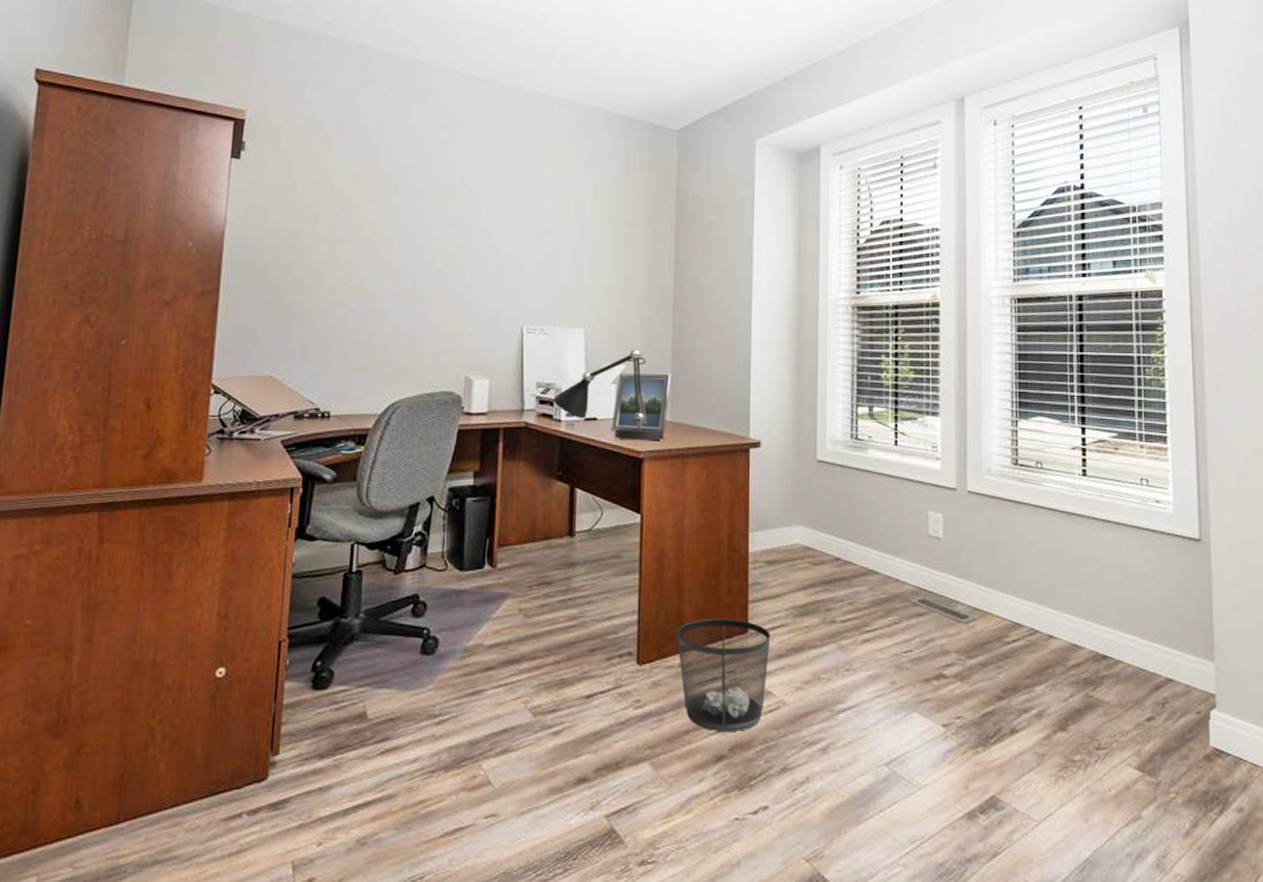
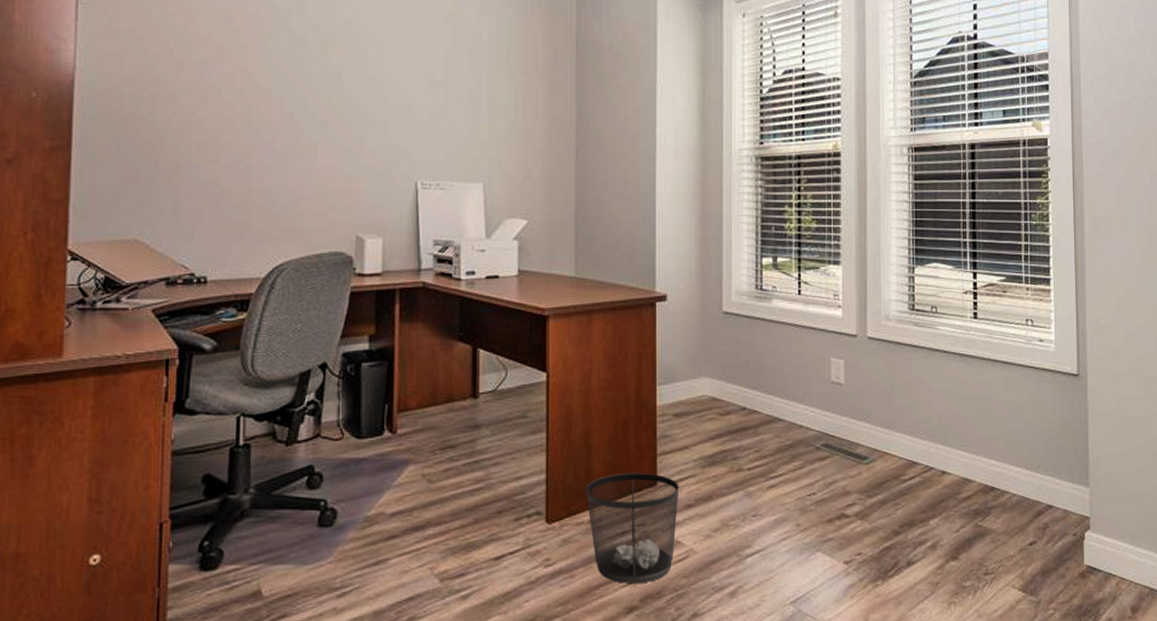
desk lamp: present [553,350,666,440] -> none [452,204,571,297]
picture frame: present [611,372,673,433] -> none [514,228,576,290]

